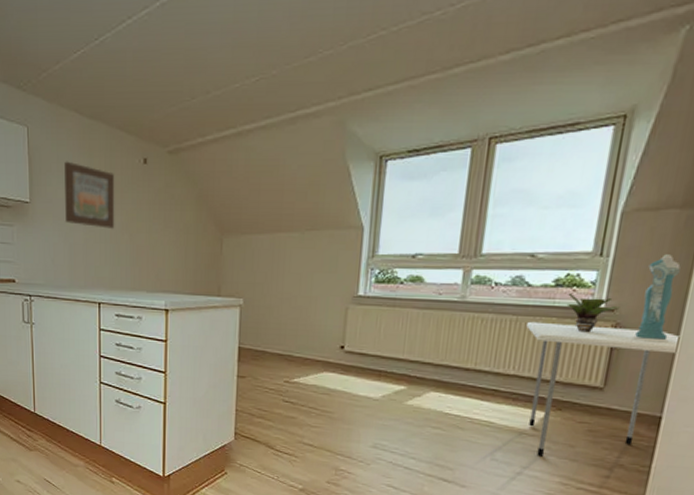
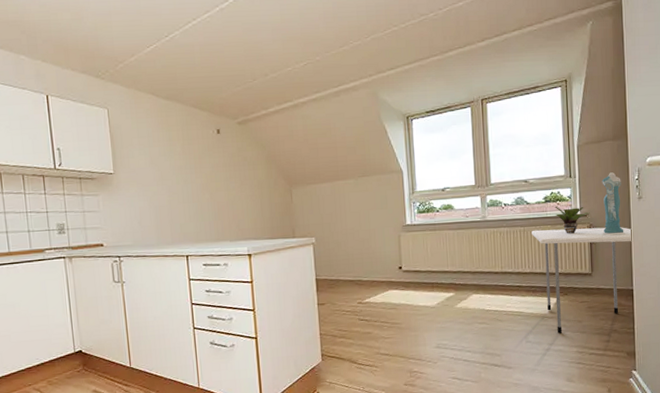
wall art: present [65,161,115,230] -> none [145,135,196,191]

